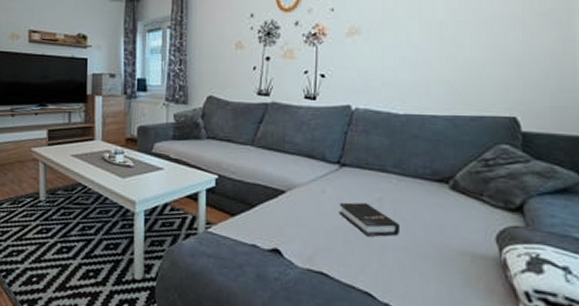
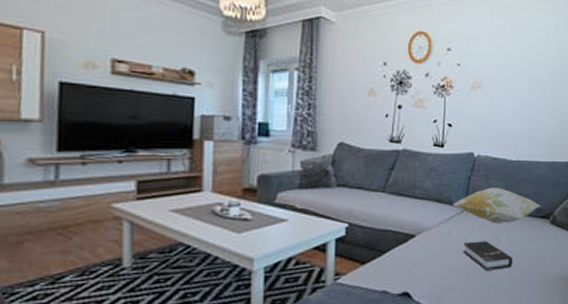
decorative pillow: none [326,144,437,185] -> present [452,187,541,223]

